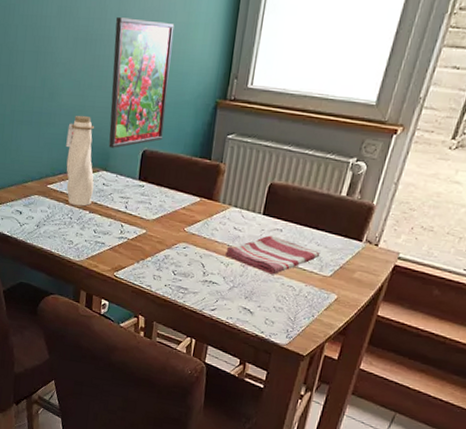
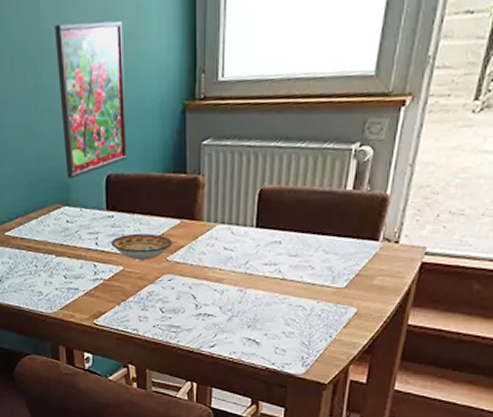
water bottle: present [66,115,94,206] -> none [18,146,57,251]
bowl: none [139,203,191,228] -> present [111,233,173,261]
dish towel: present [225,234,320,275] -> none [218,249,330,296]

